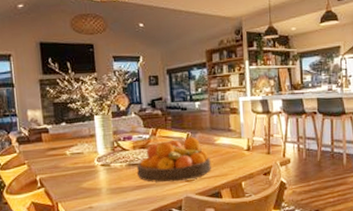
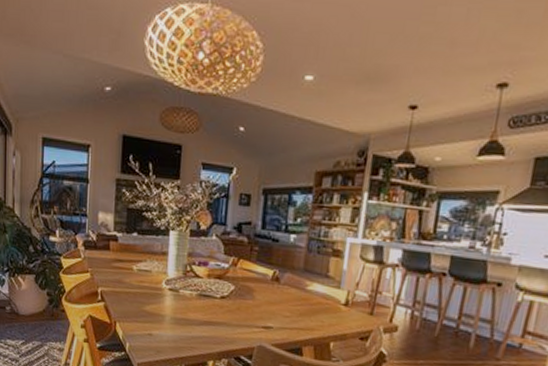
fruit bowl: present [137,137,211,183] -> none [208,275,297,327]

